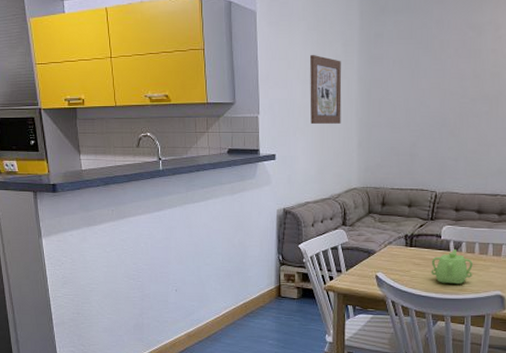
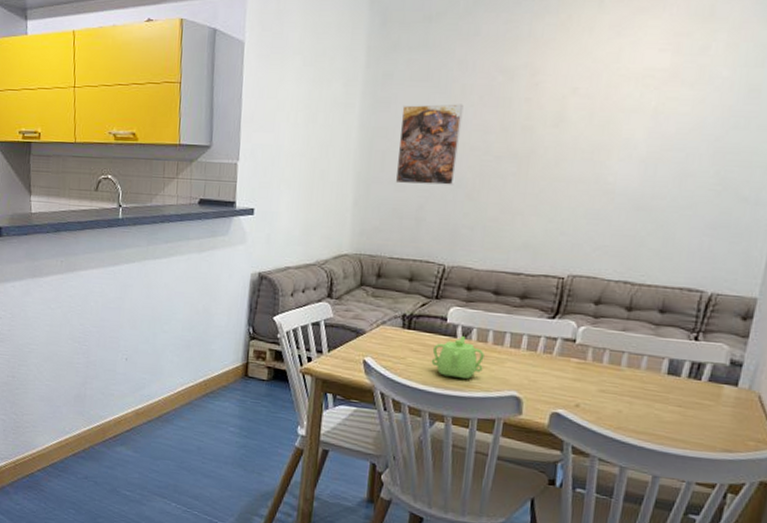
wall art: present [310,55,342,124] -> none [298,95,340,177]
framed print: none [391,56,443,126] -> present [395,104,464,185]

